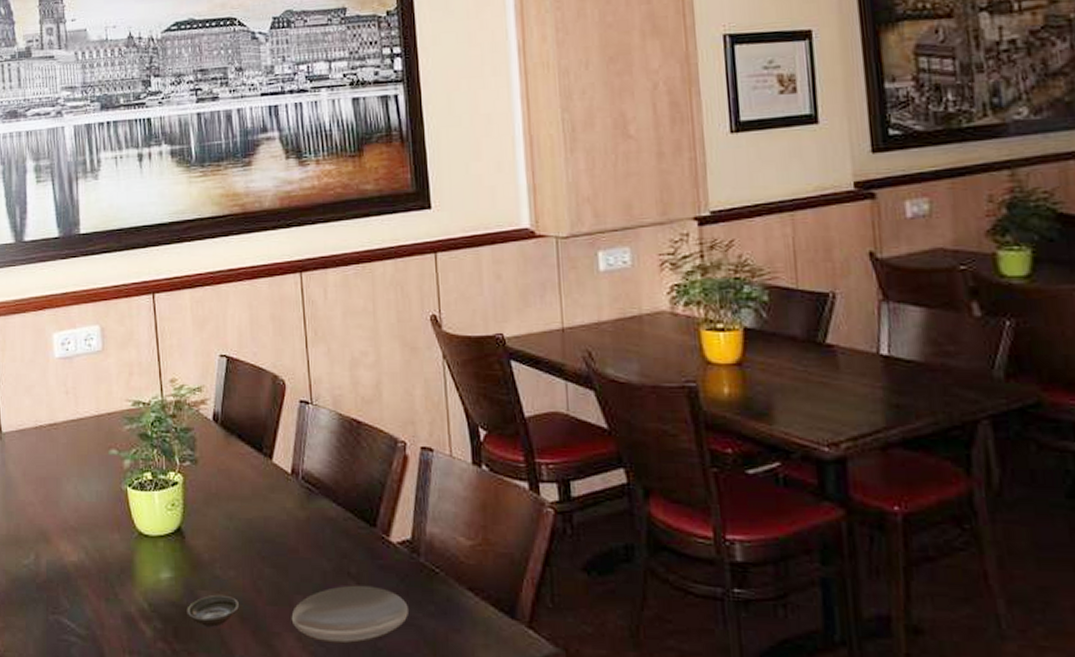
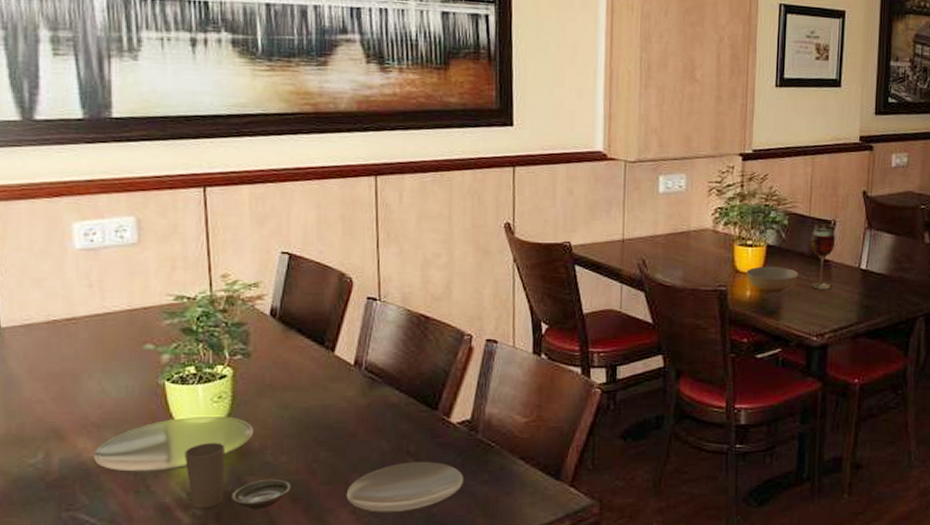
plate: none [72,523,203,581] -> present [93,415,254,473]
cup: none [144,552,180,622] -> present [184,442,224,509]
bowl: none [720,355,793,389] -> present [746,266,799,293]
wineglass: none [802,297,841,383] -> present [810,223,835,289]

